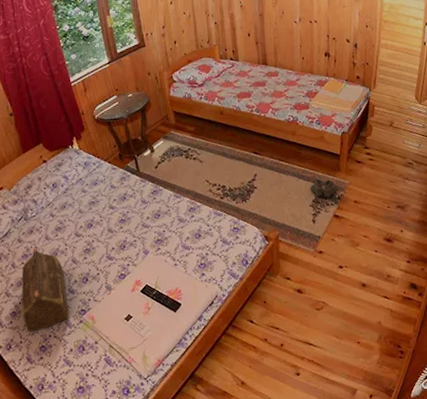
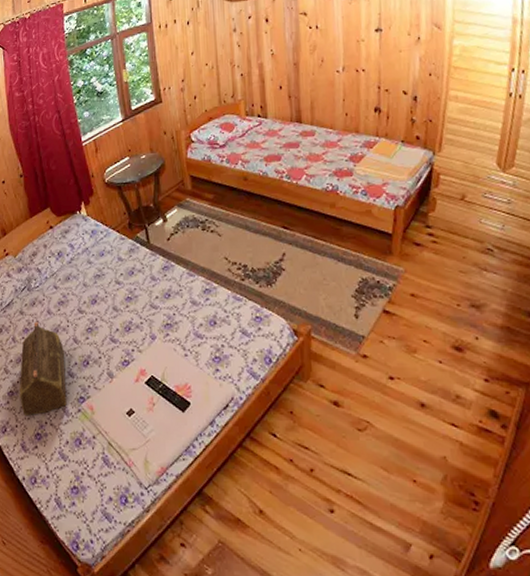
boots: present [309,179,337,198] -> none [351,263,388,288]

